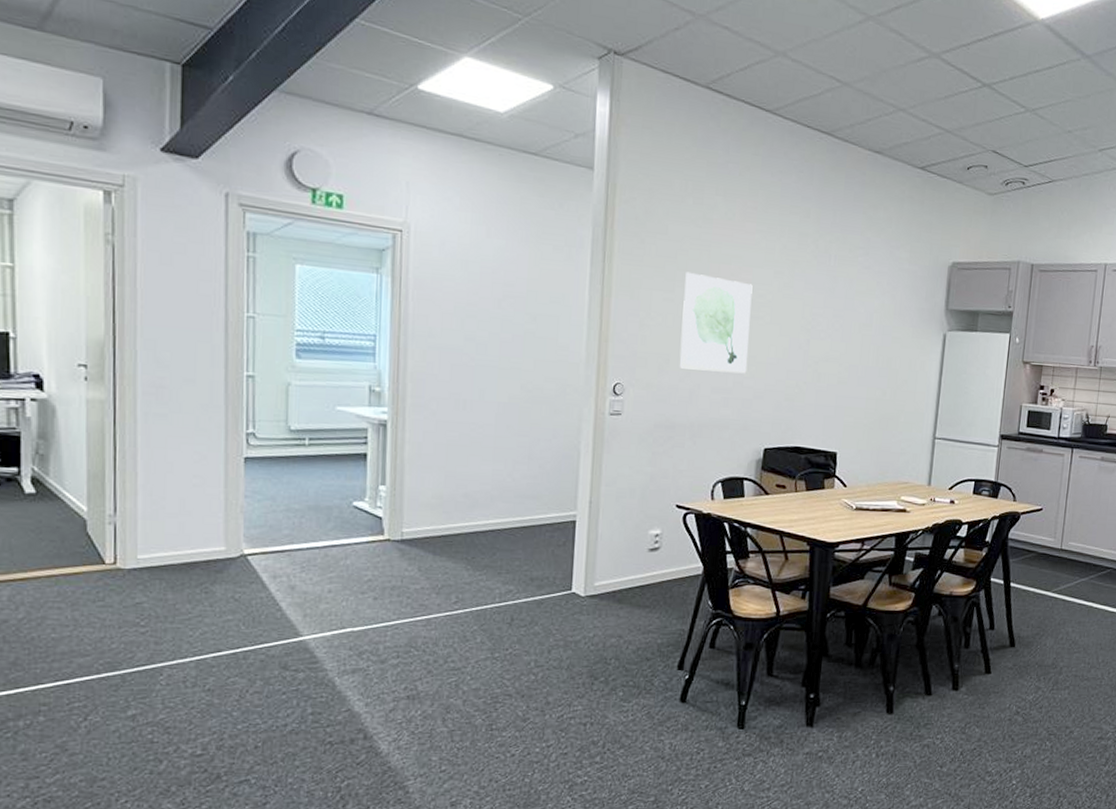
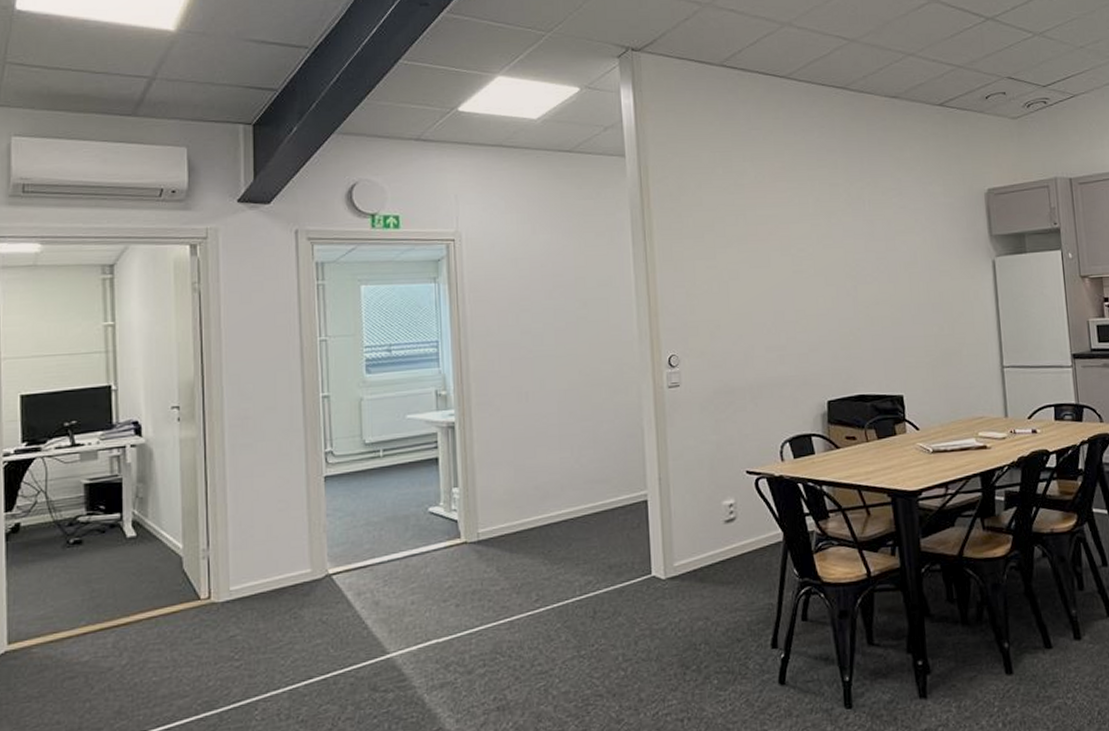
wall art: present [679,272,753,374] -> none [725,237,799,332]

